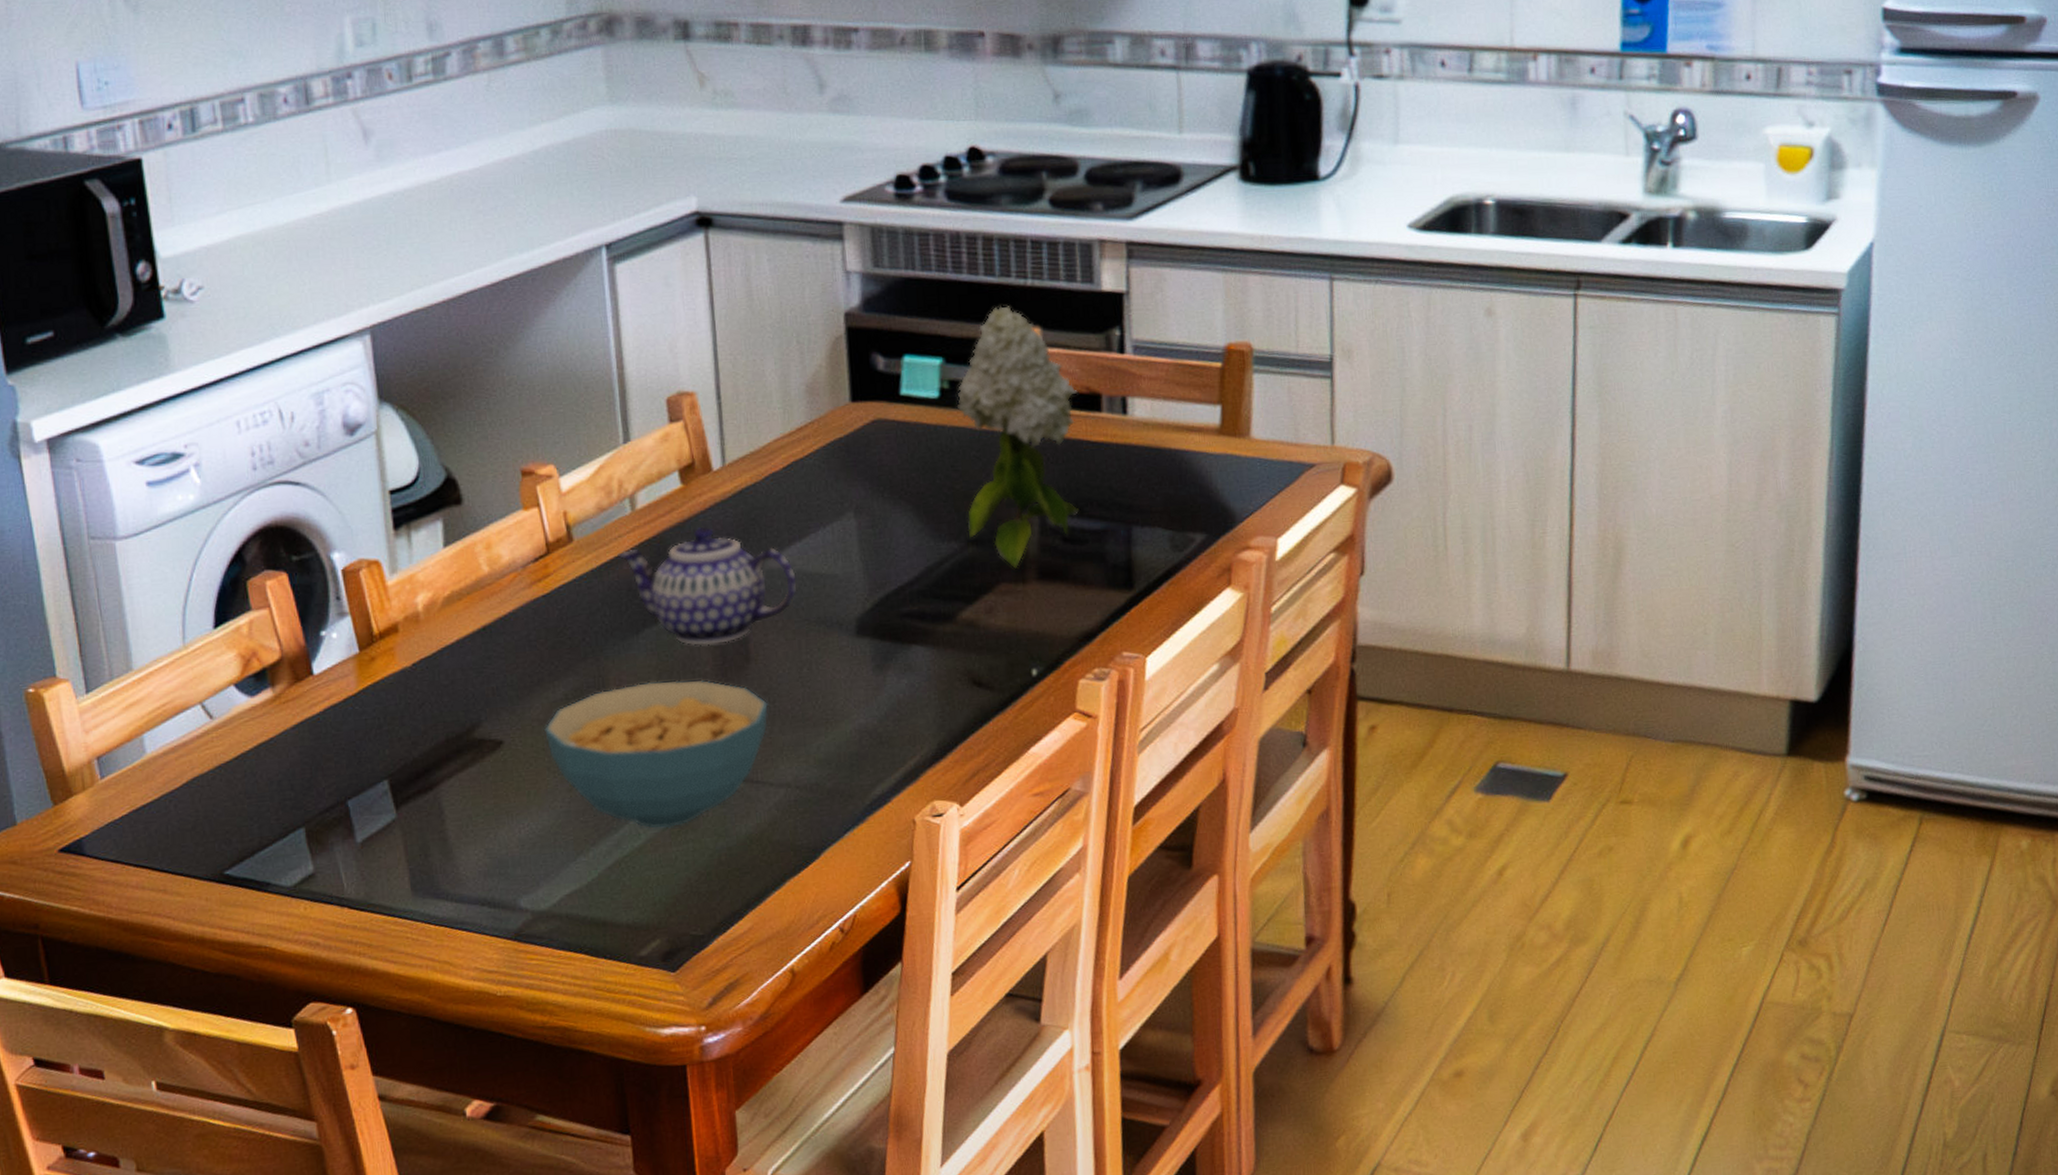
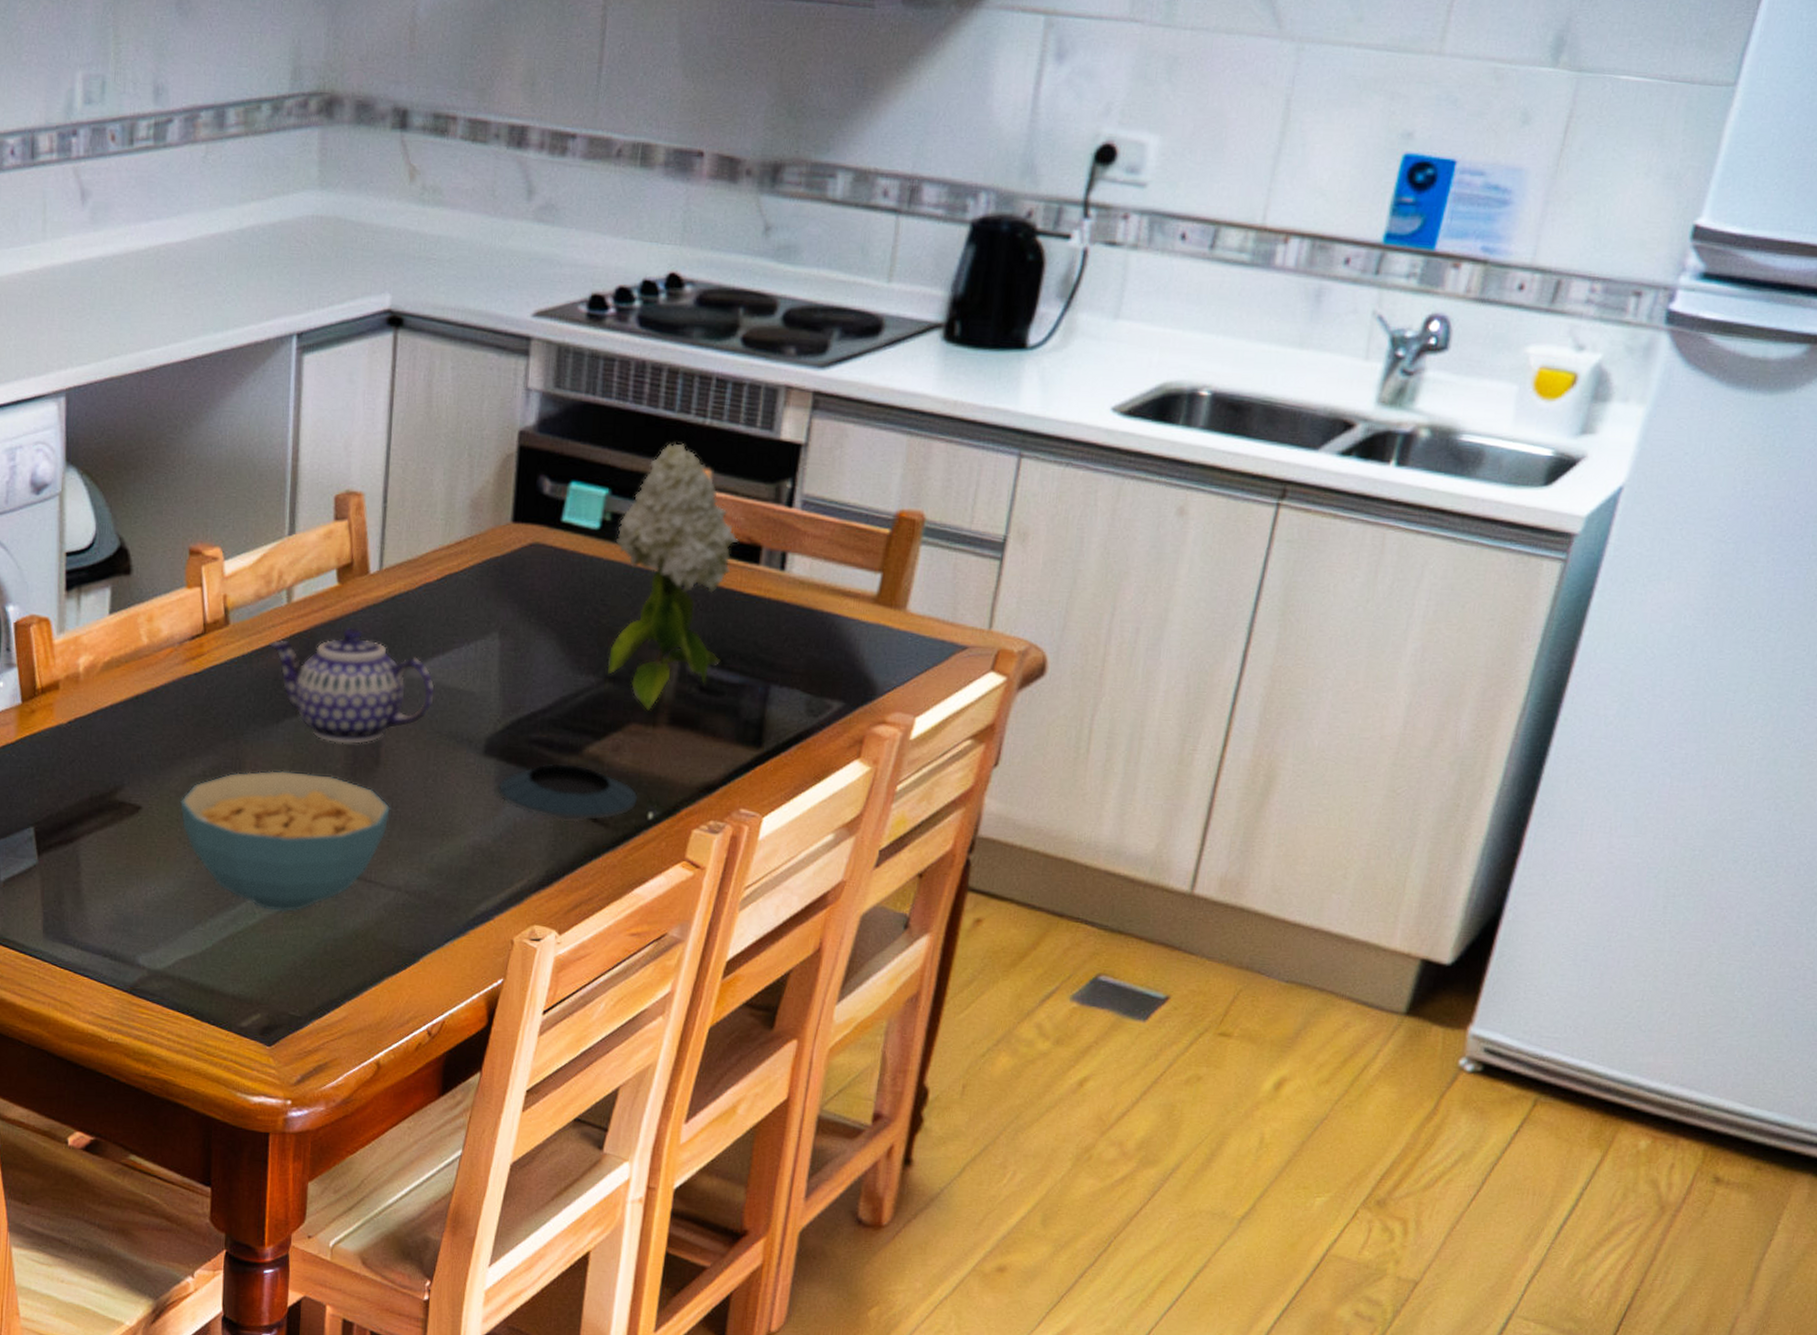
saucer: none [876,632,1019,692] -> present [498,763,638,823]

